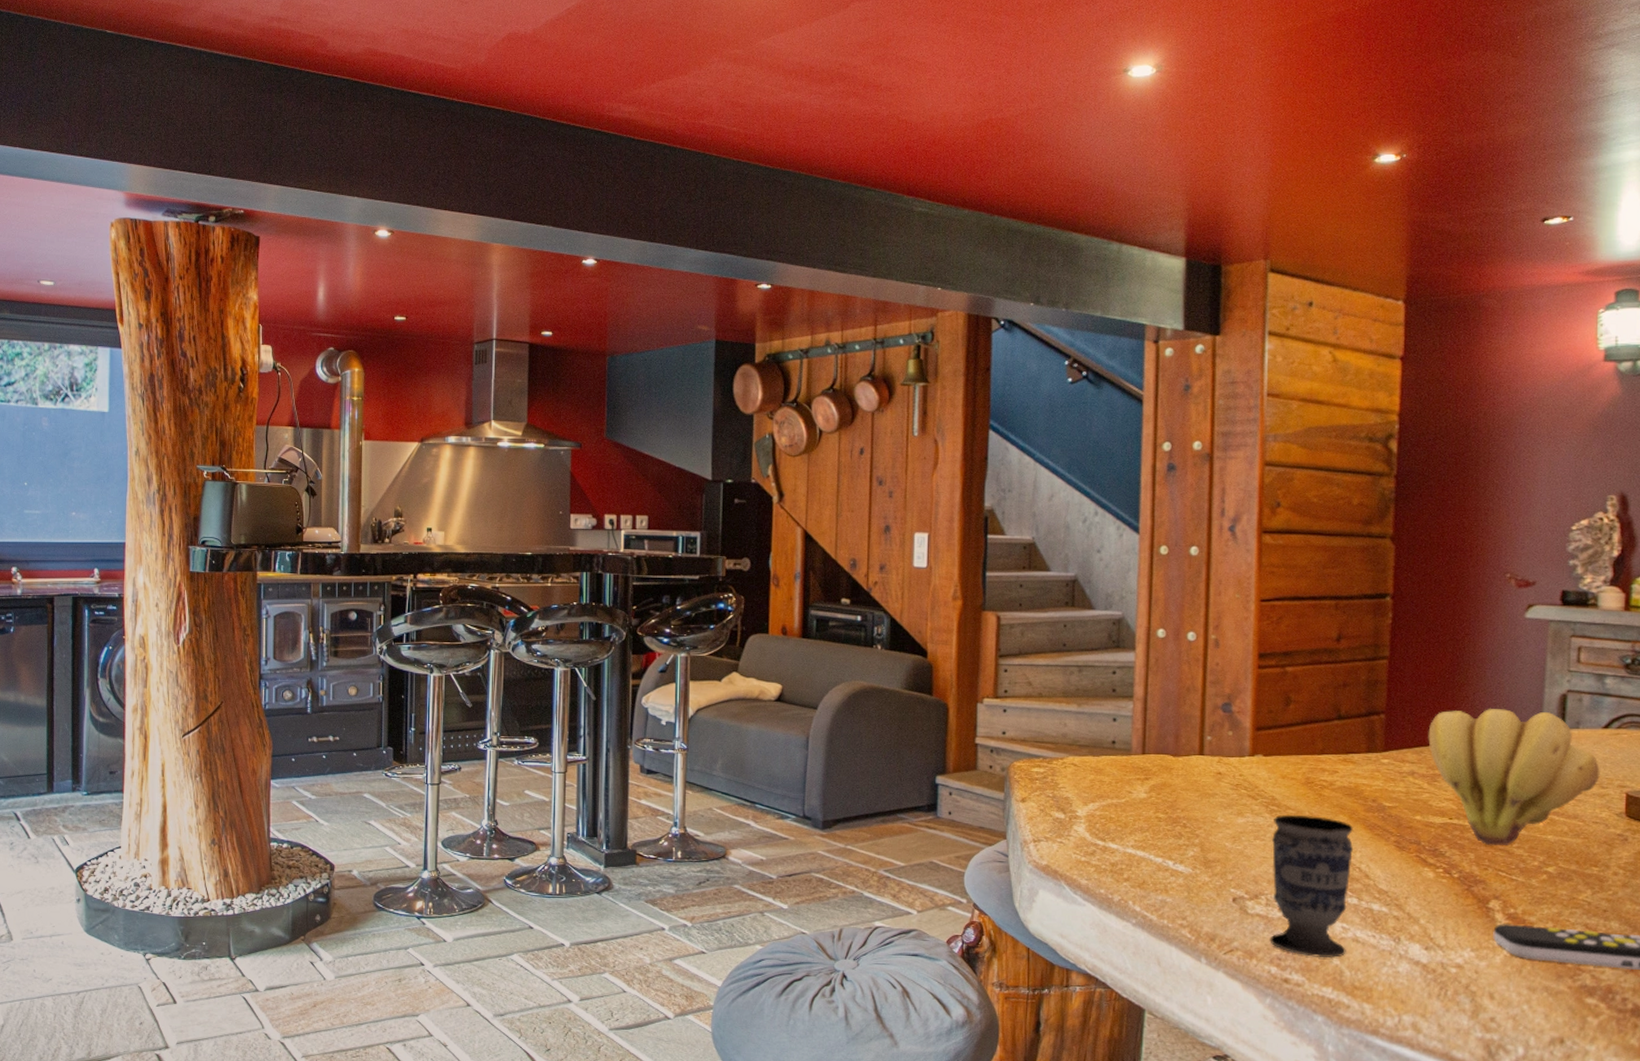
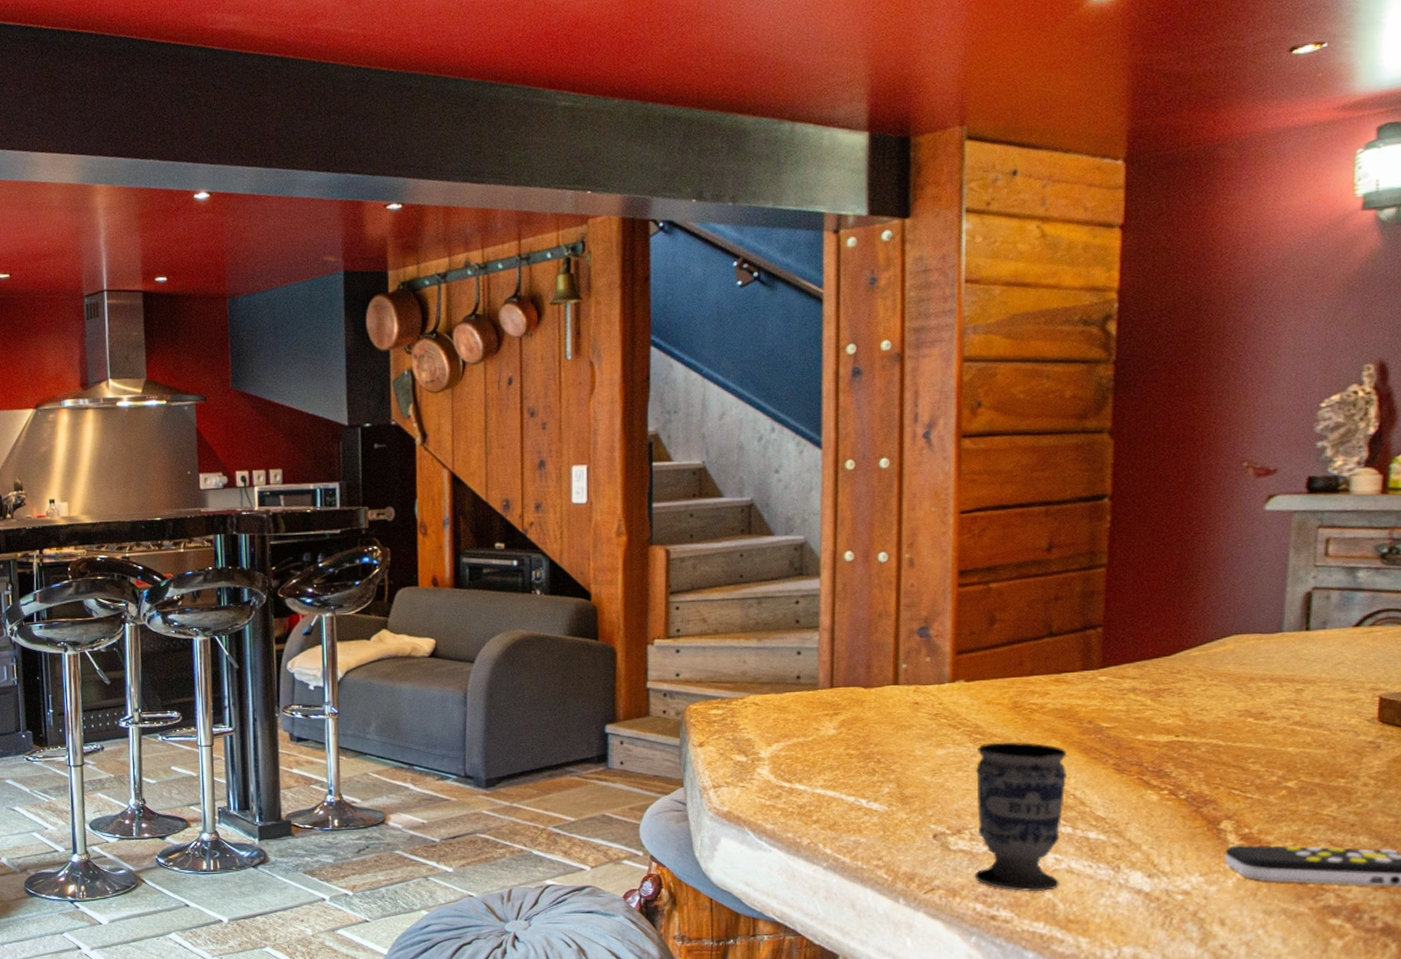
banana bunch: present [1428,708,1600,846] -> none [1152,612,1350,763]

